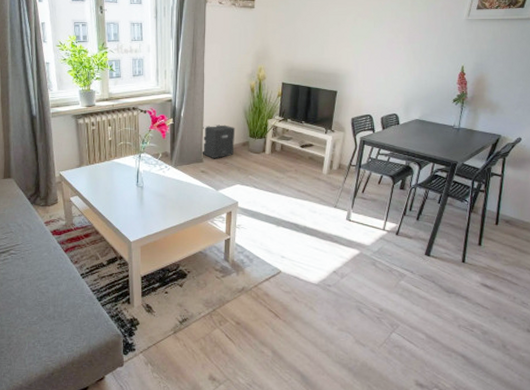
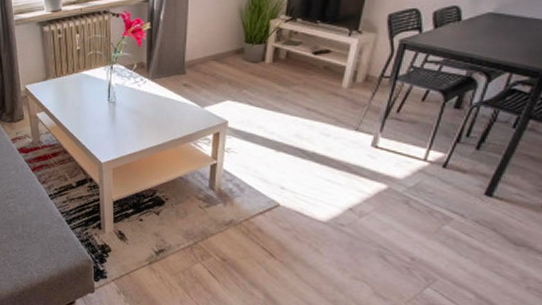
speaker: present [202,125,236,159] -> none [184,28,228,70]

